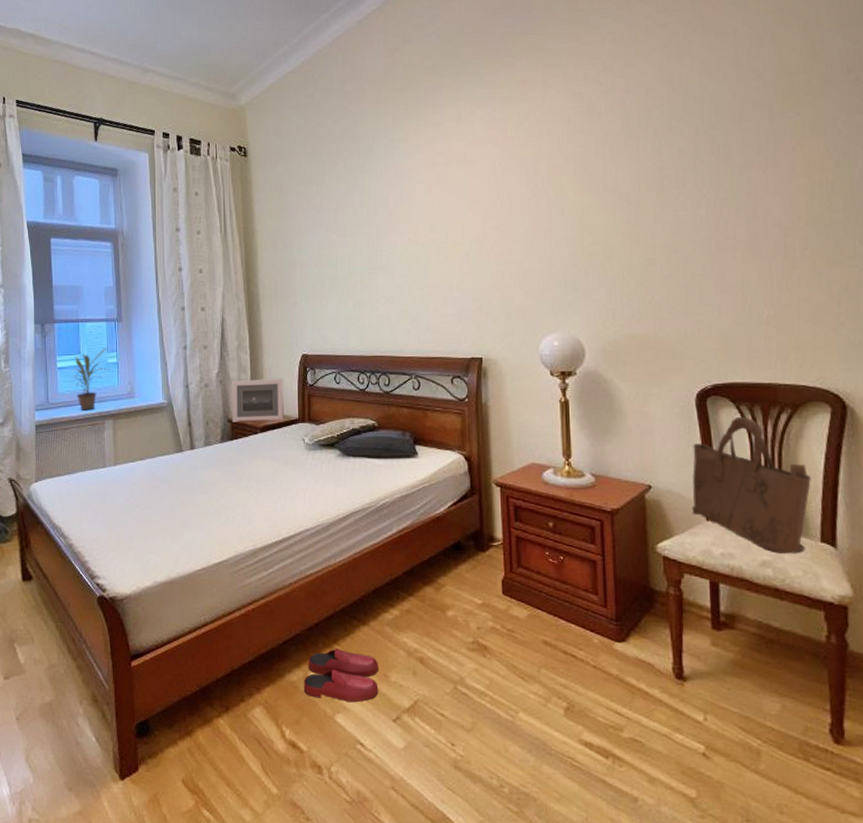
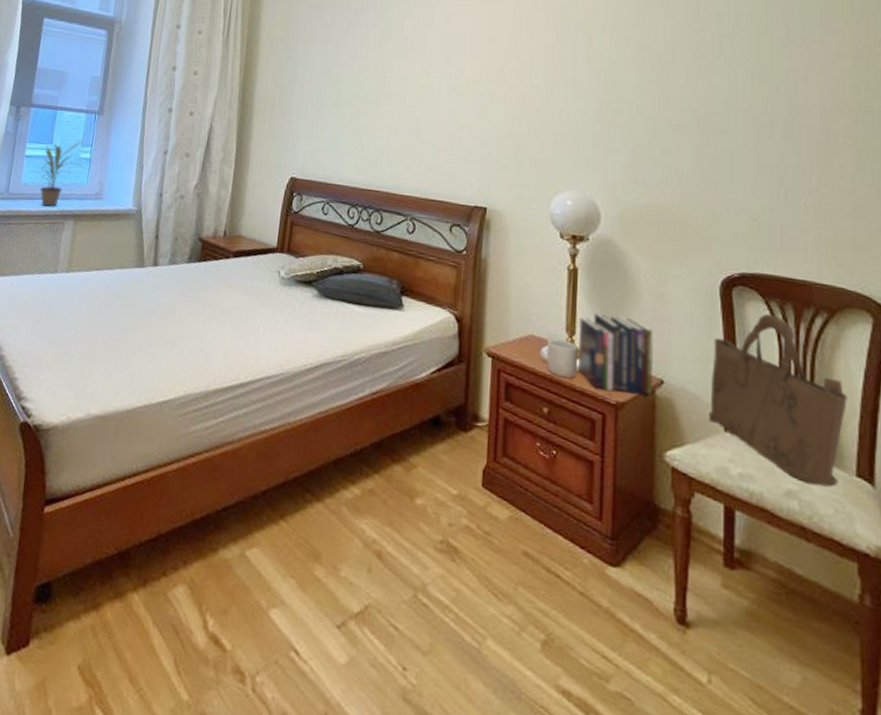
picture frame: present [231,379,285,422] -> none [204,196,267,248]
slippers: present [304,648,379,702] -> none [238,524,329,597]
mug: none [547,464,575,496] -> present [546,338,578,379]
books: none [573,436,642,501] -> present [578,313,654,395]

